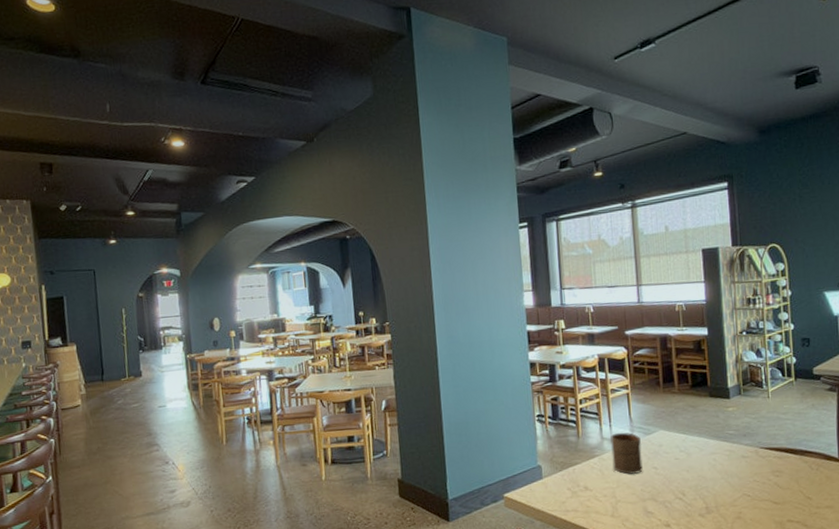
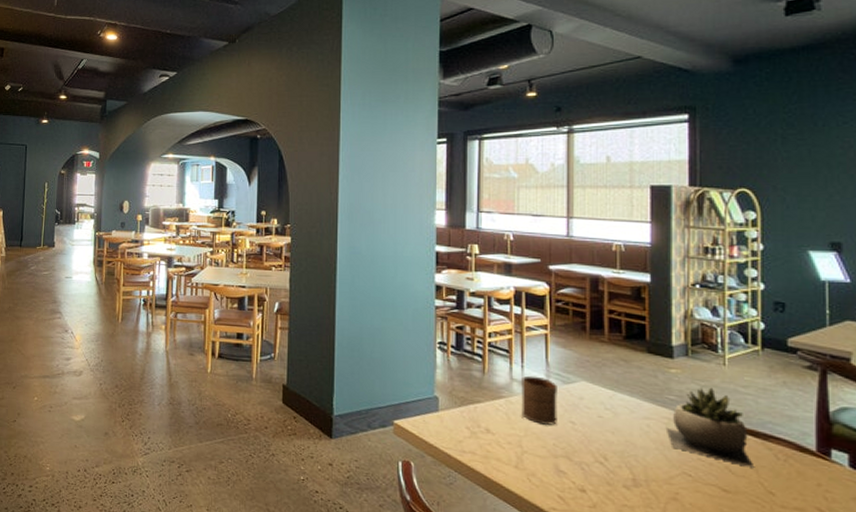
succulent plant: none [728,418,796,480] -> present [665,387,755,468]

